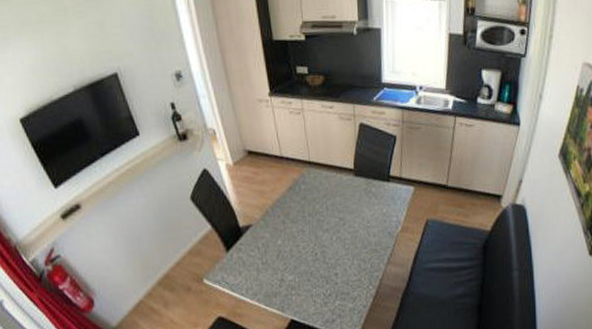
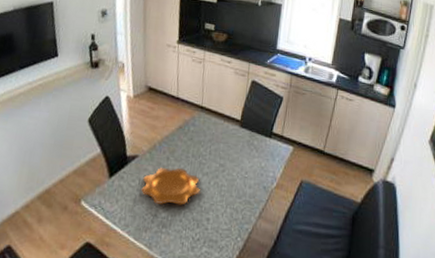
decorative bowl: none [262,229,323,269] -> present [141,167,200,205]

